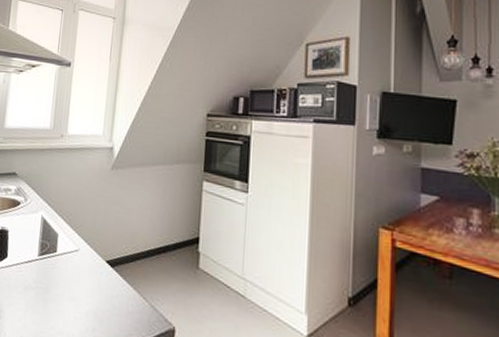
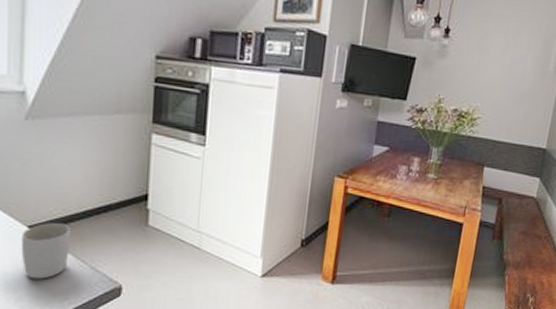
mug: none [99,259,137,313] -> present [20,223,72,279]

